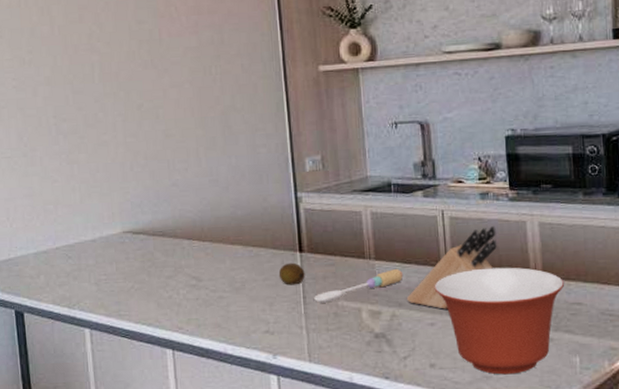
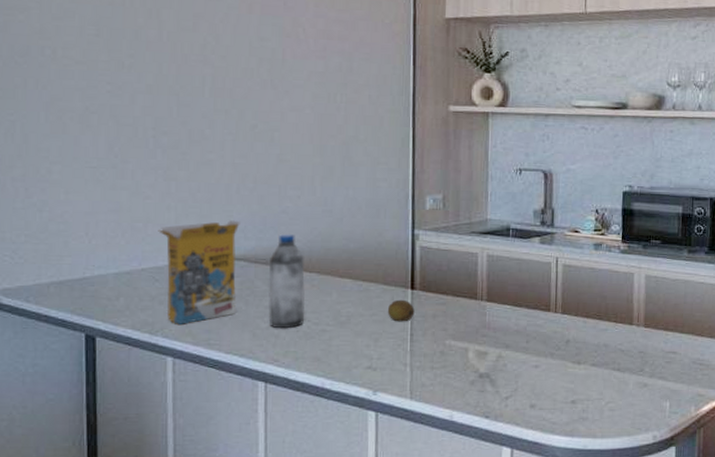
cereal box: none [66,196,140,298] -> present [158,220,240,324]
water bottle: none [165,205,202,298] -> present [268,233,306,329]
spoon: present [314,268,404,303] -> none [422,310,513,341]
knife block: present [406,225,498,309] -> none [514,275,606,353]
mixing bowl: present [434,267,565,375] -> none [541,315,663,417]

